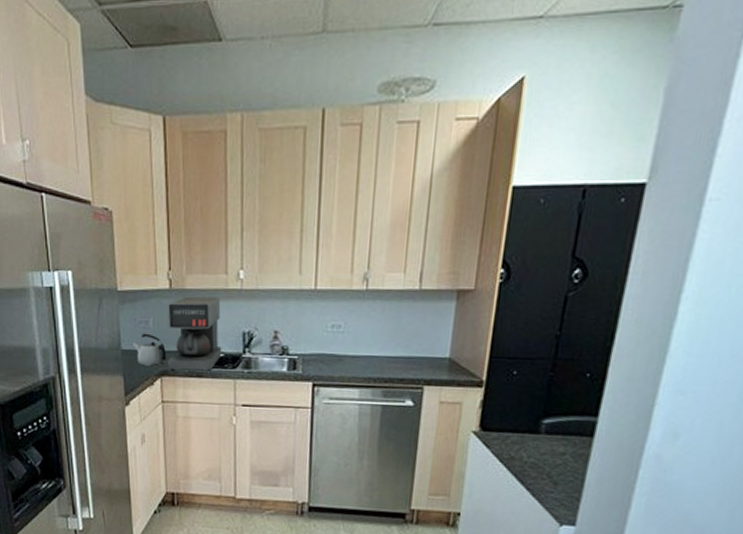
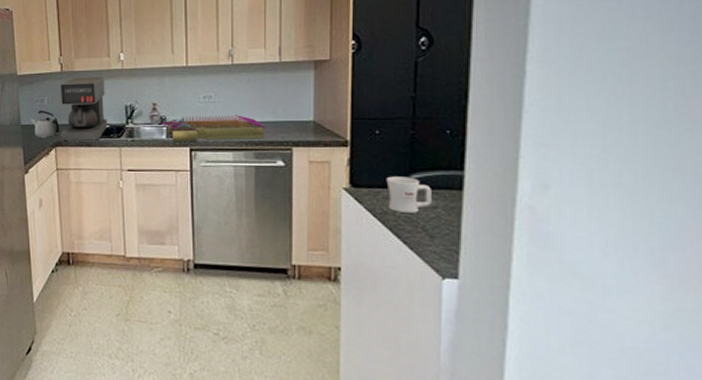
dish rack: none [282,347,397,377] -> present [161,115,266,142]
mug: none [515,420,563,459] -> present [386,176,432,213]

